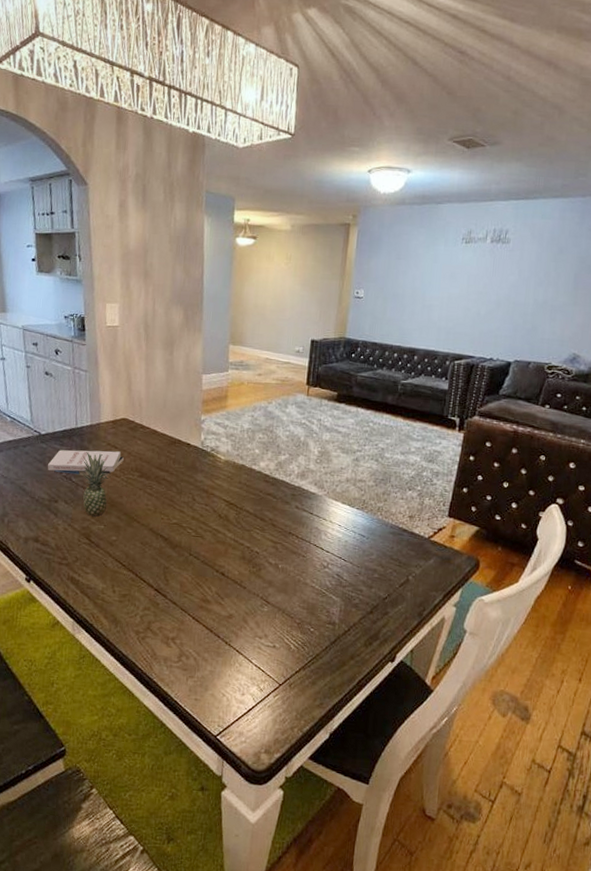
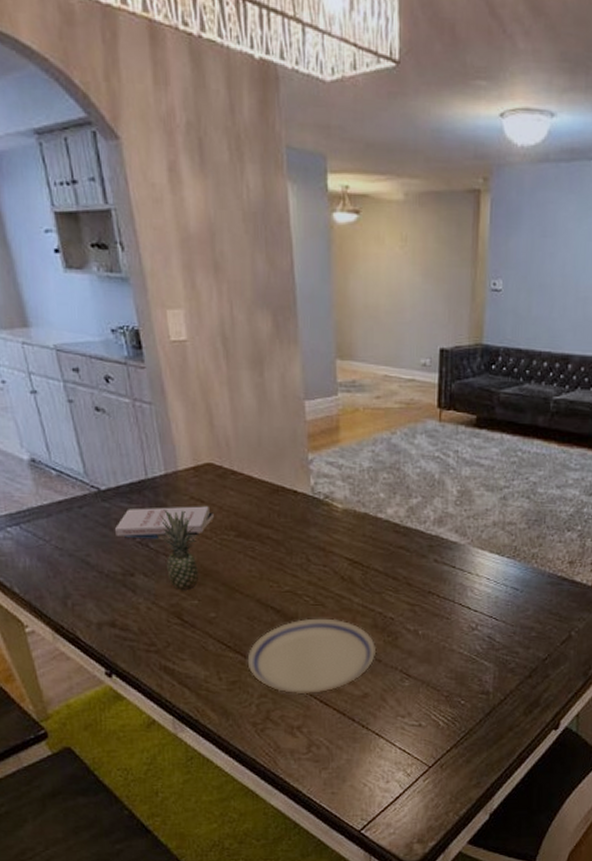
plate: none [137,547,243,611] -> present [247,618,377,695]

